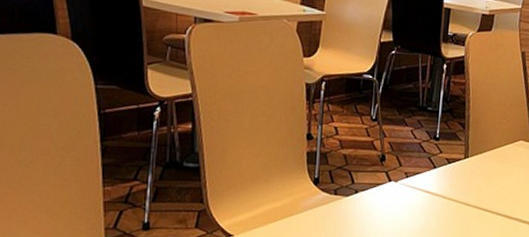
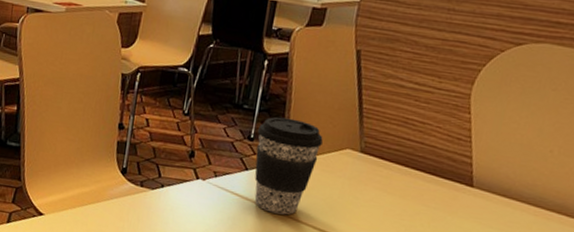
coffee cup: none [441,116,500,206] -> present [254,117,323,215]

